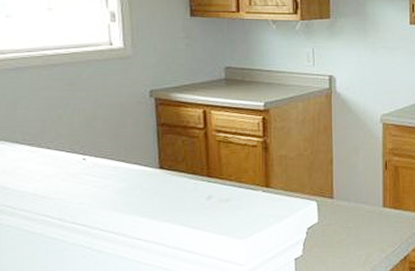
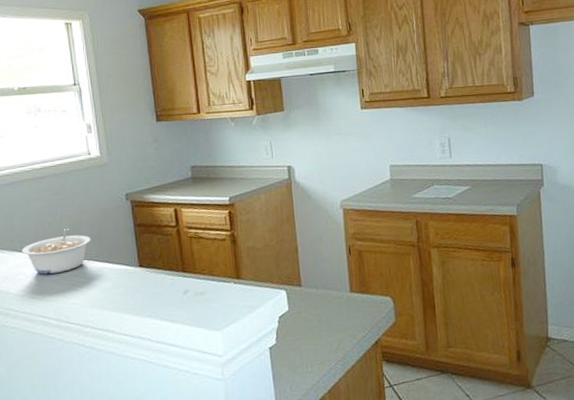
legume: none [23,123,107,170] -> present [21,229,91,274]

